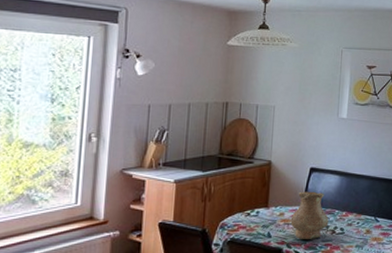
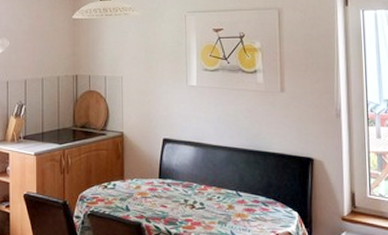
vase: present [290,191,329,240] -> none [147,163,187,215]

